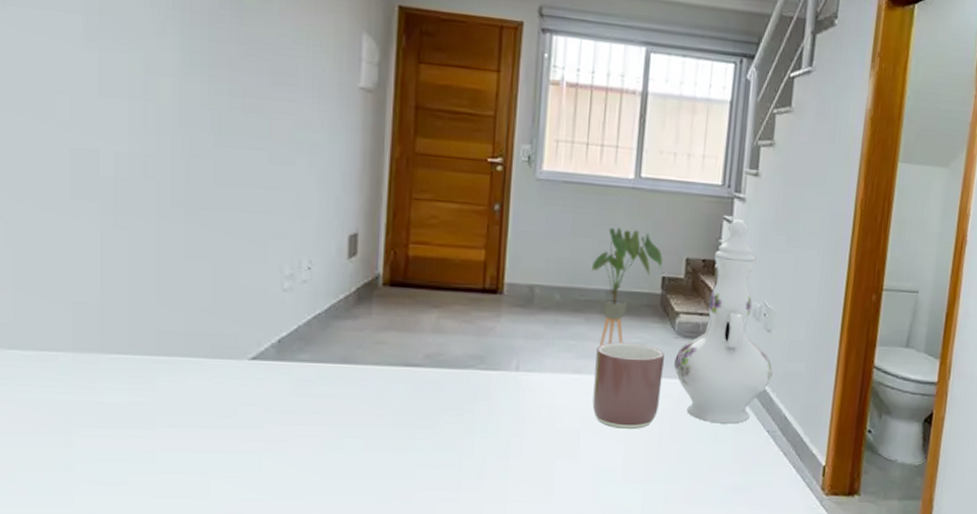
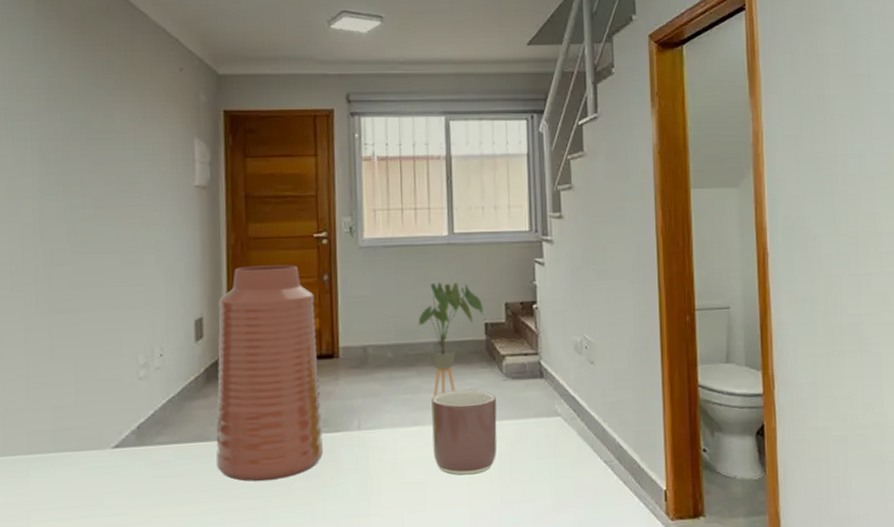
vase: none [361,184,483,411] -> present [215,264,324,482]
ewer: present [673,218,773,424] -> none [505,259,602,460]

